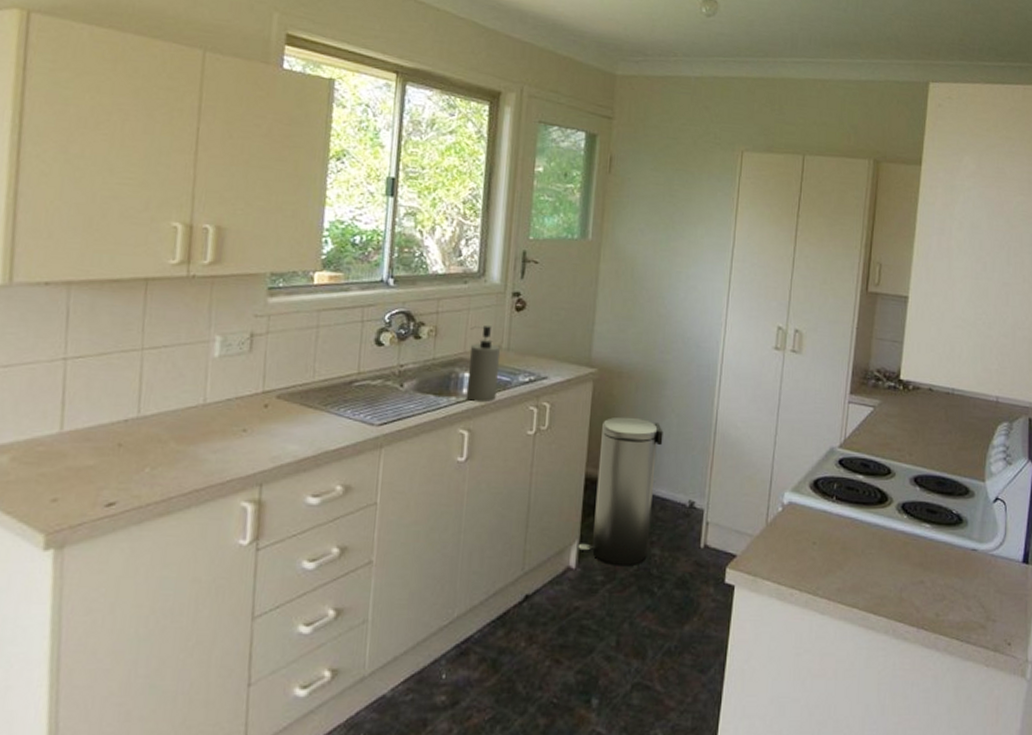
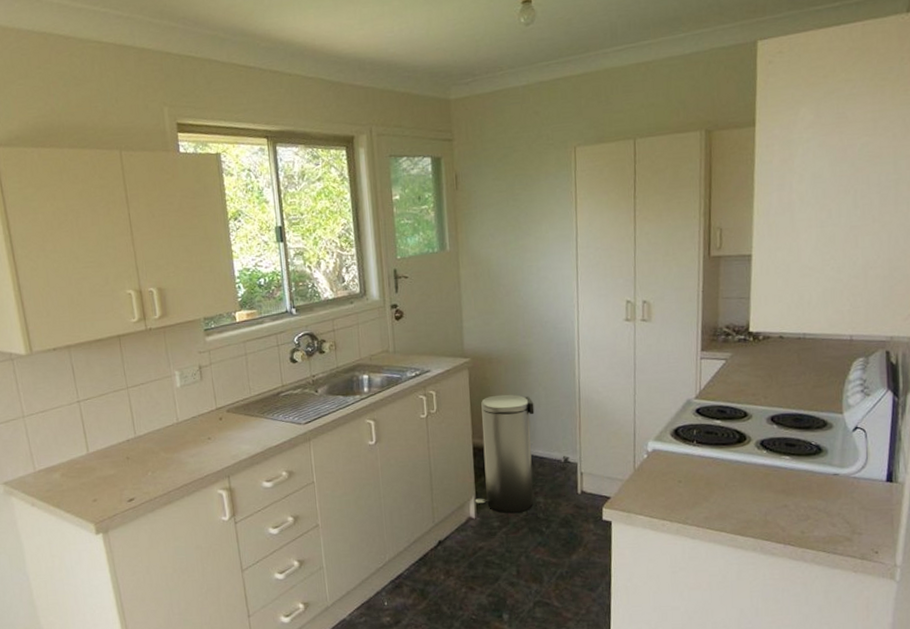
soap dispenser: present [466,325,500,403] -> none [361,335,391,398]

